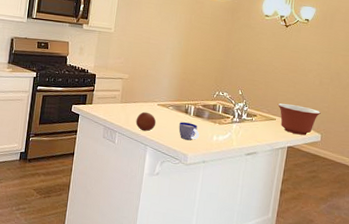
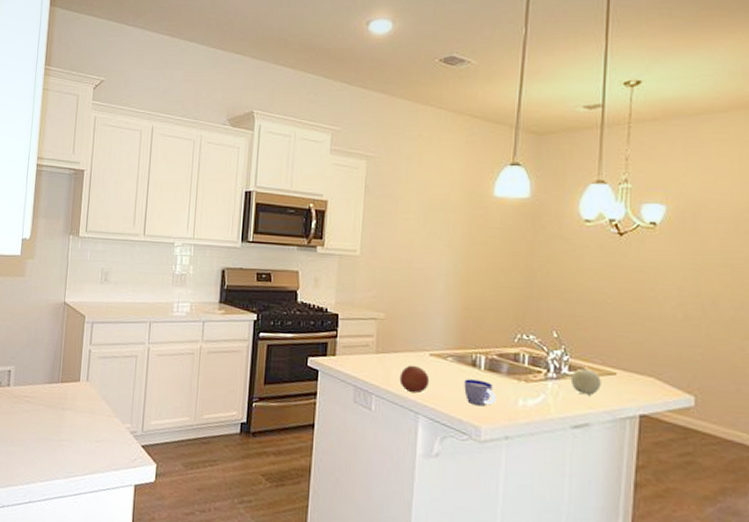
fruit: none [247,115,266,134] -> present [570,368,601,396]
mixing bowl: present [277,103,321,136] -> none [617,349,691,398]

